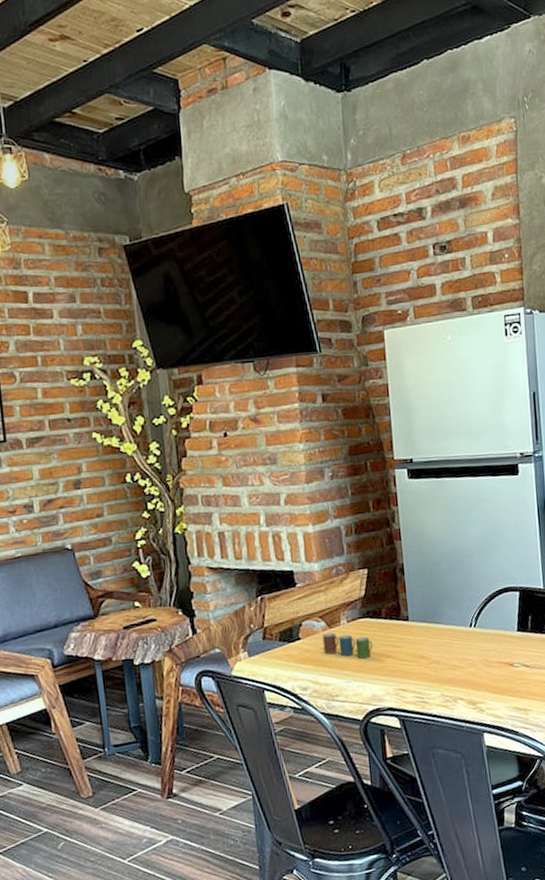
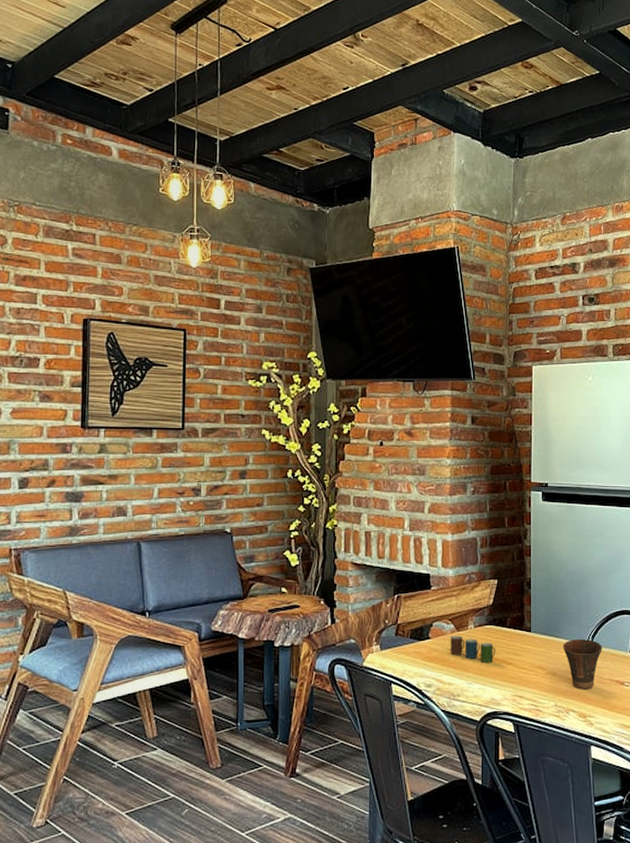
cup: none [445,622,487,676] -> present [563,639,602,690]

